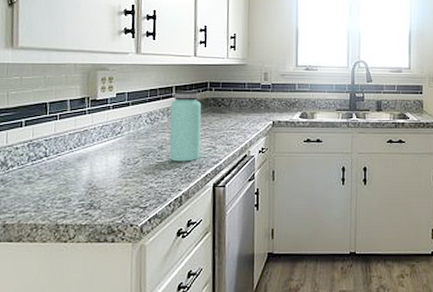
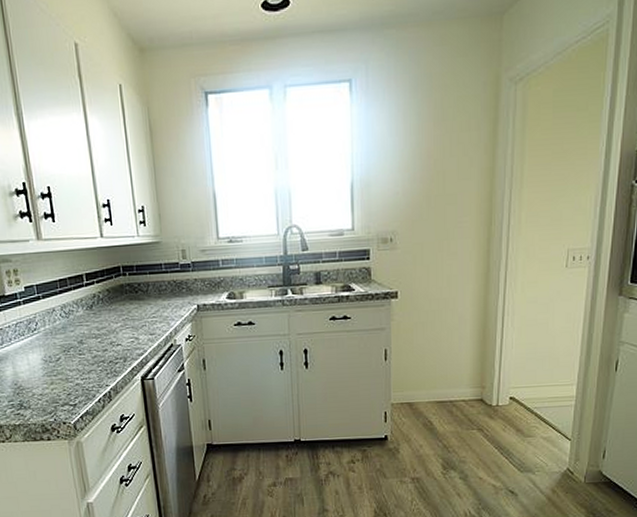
bottle: present [169,90,202,162] -> none [83,277,123,356]

